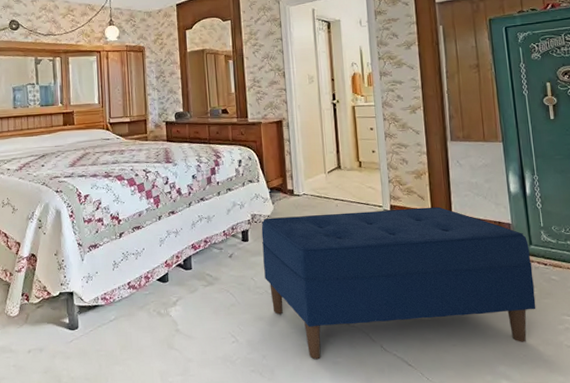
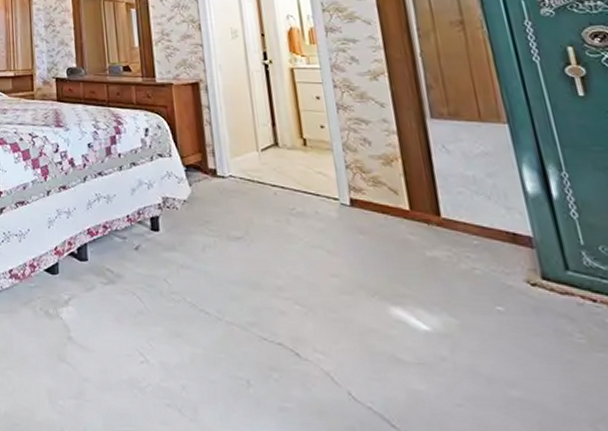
bench: present [261,206,536,360] -> none [175,203,587,414]

